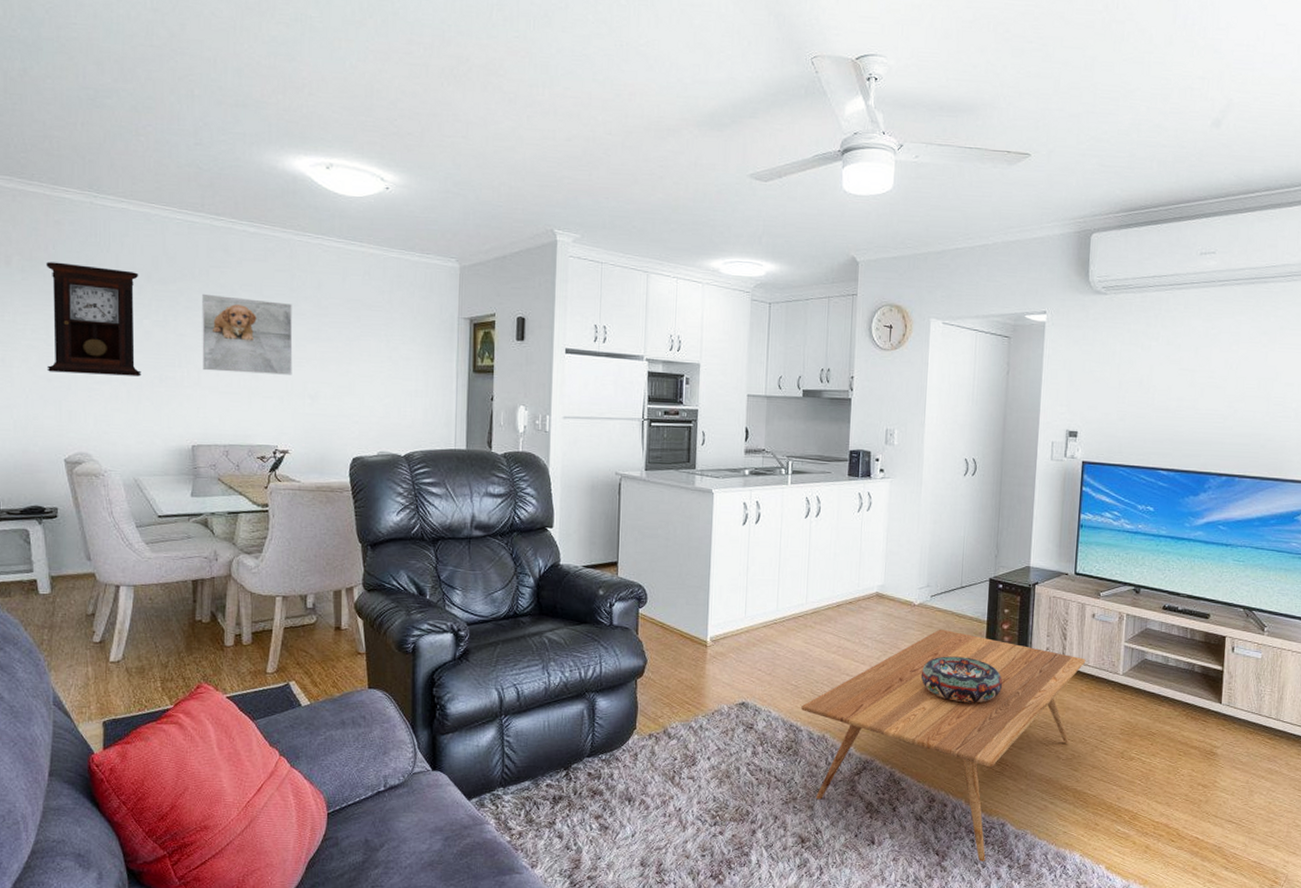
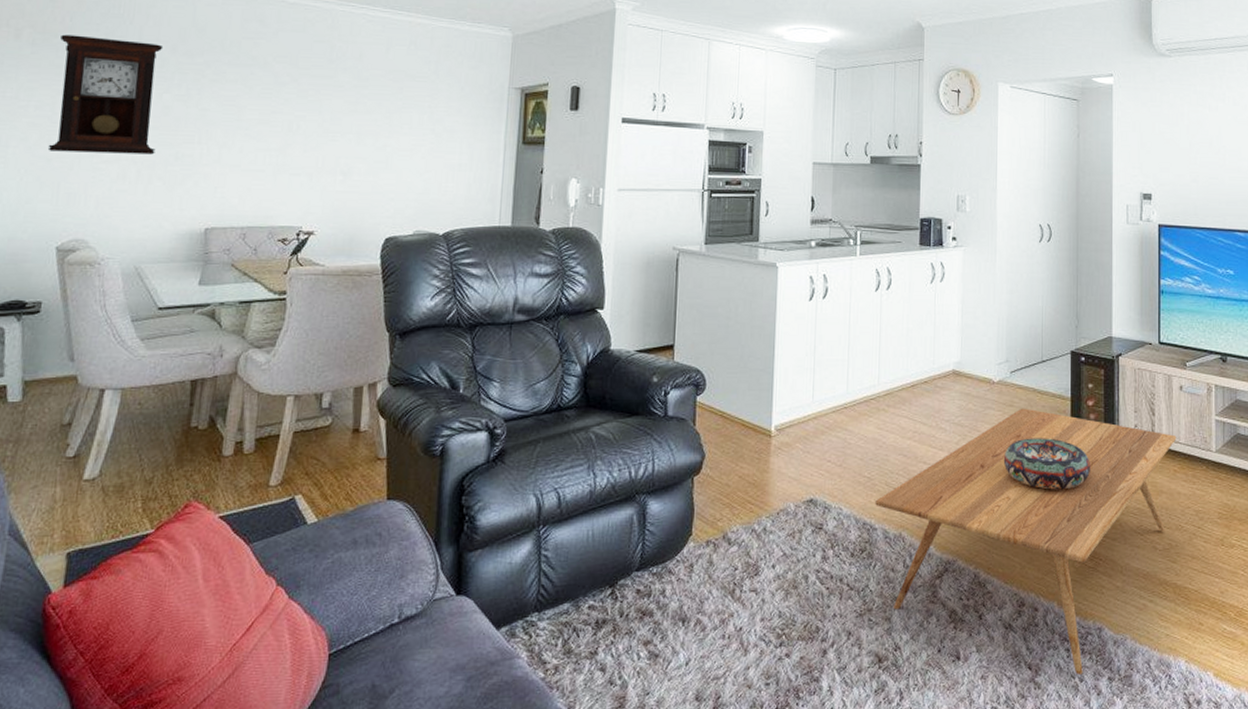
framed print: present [202,293,293,375] -> none [225,66,330,150]

